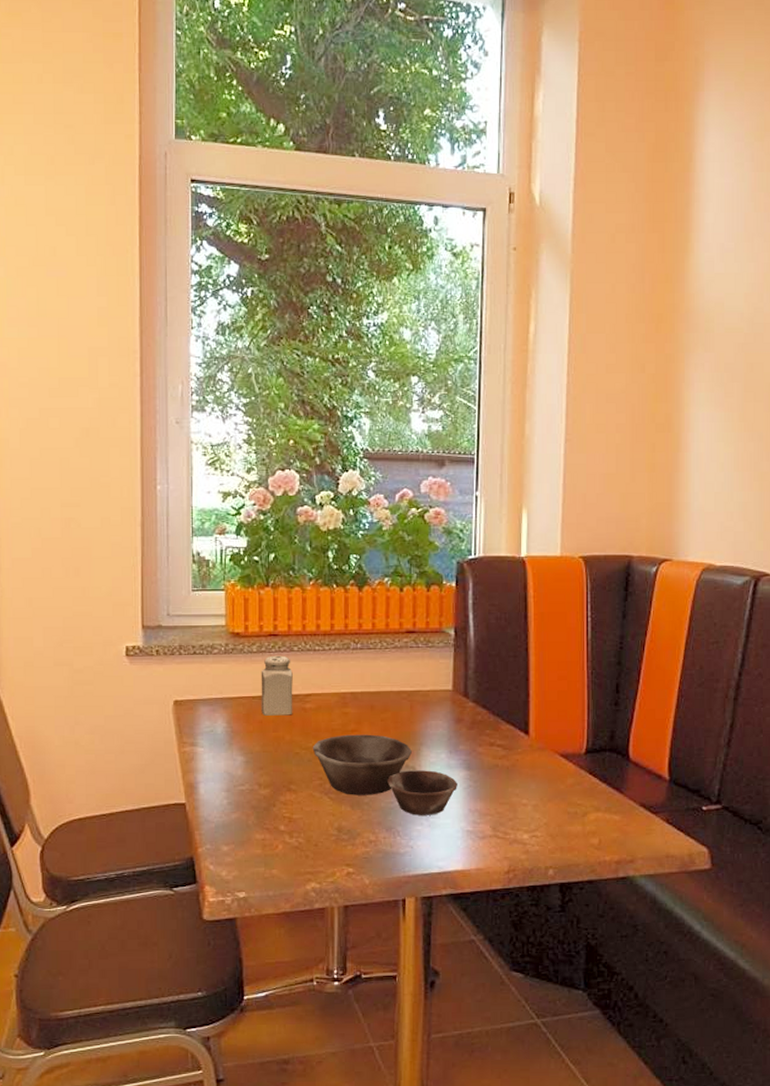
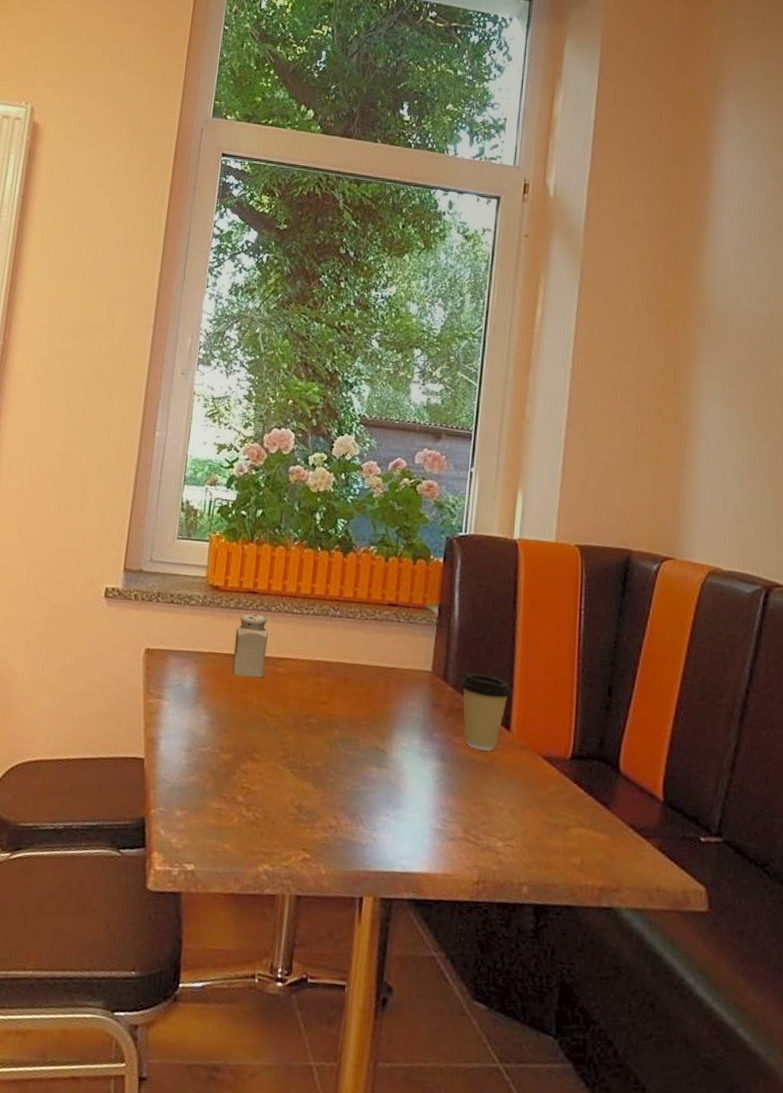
bowl: present [312,734,457,815] -> none [280,706,429,806]
coffee cup: none [480,687,529,756] -> present [460,673,513,751]

